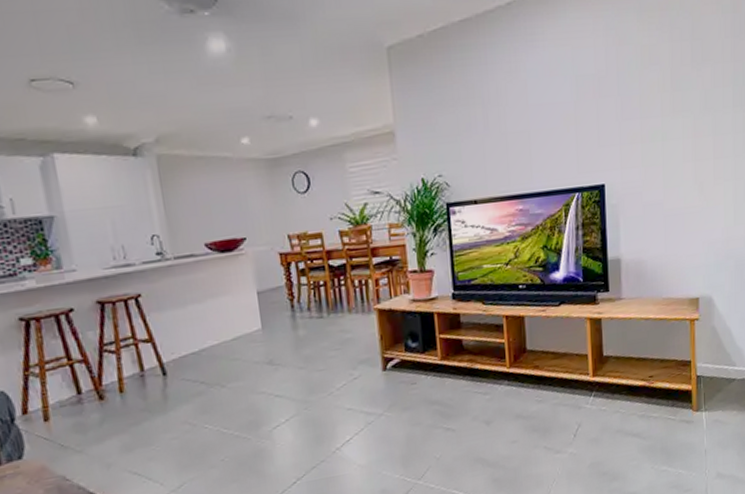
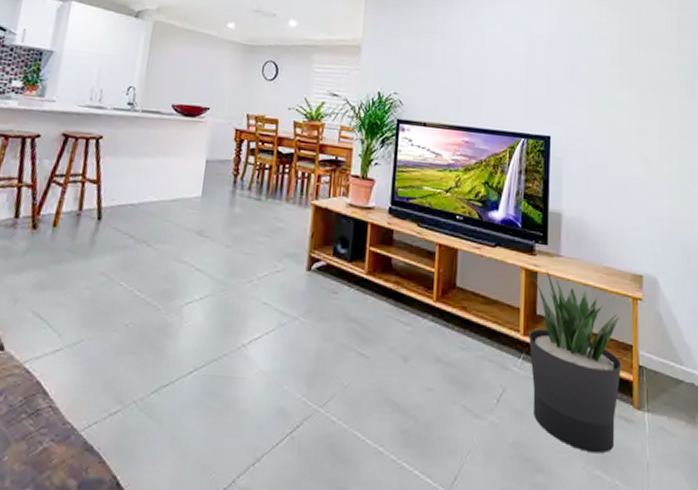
planter: none [598,314,682,455] -> present [529,269,622,454]

